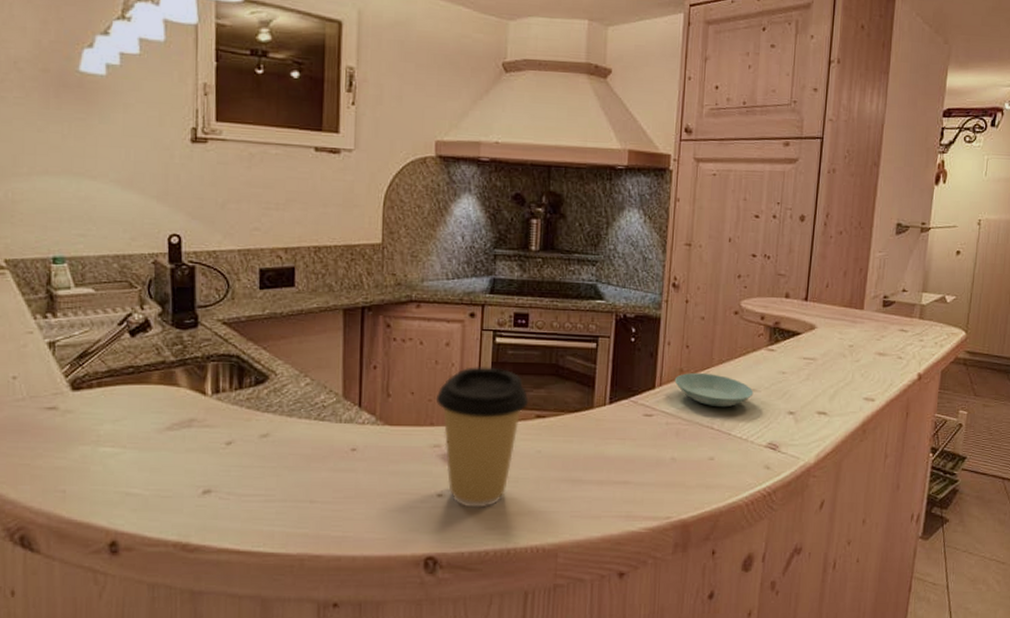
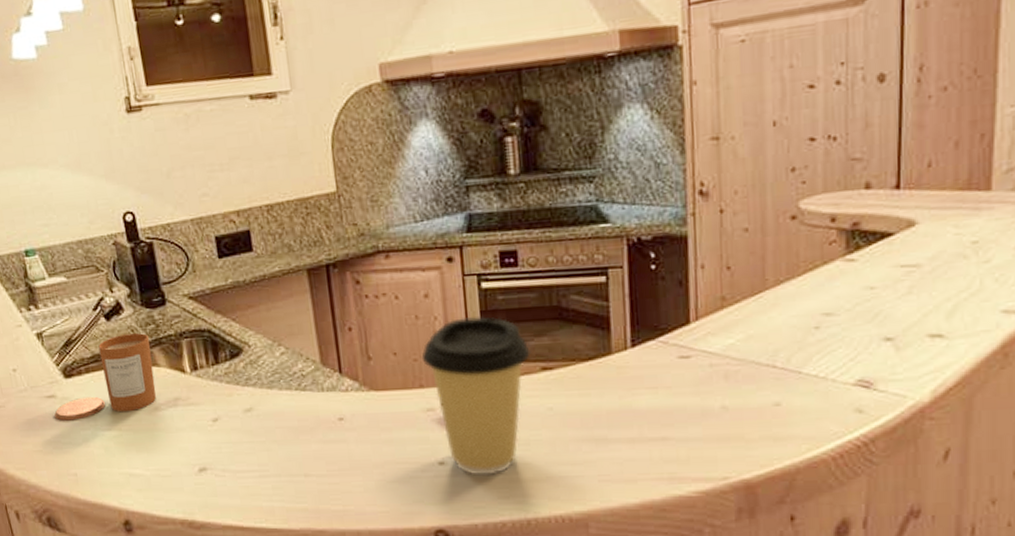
candle: none [52,352,174,435] -> present [54,333,156,421]
saucer: present [674,373,754,408] -> none [715,298,830,340]

